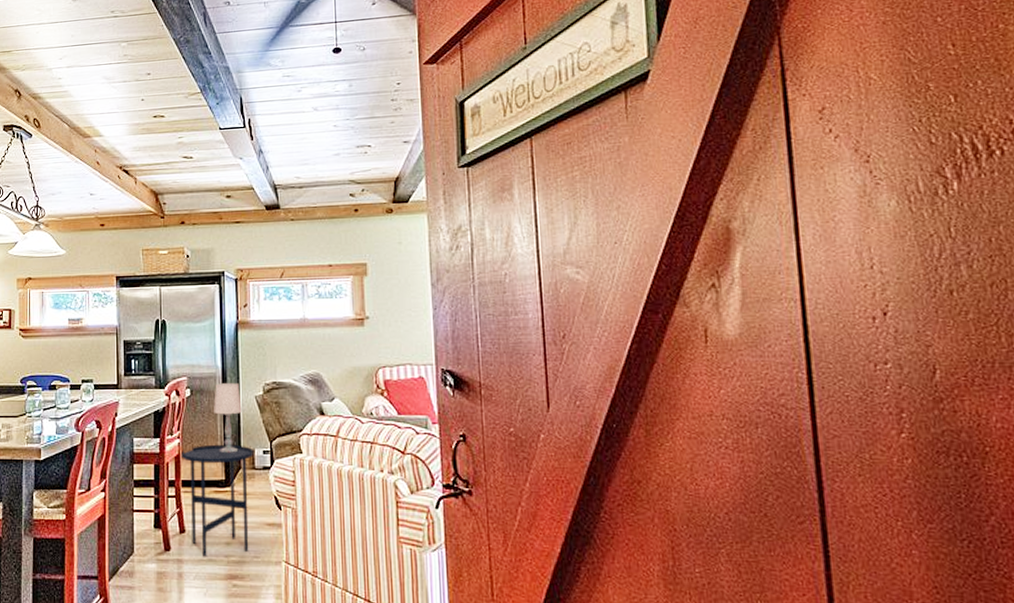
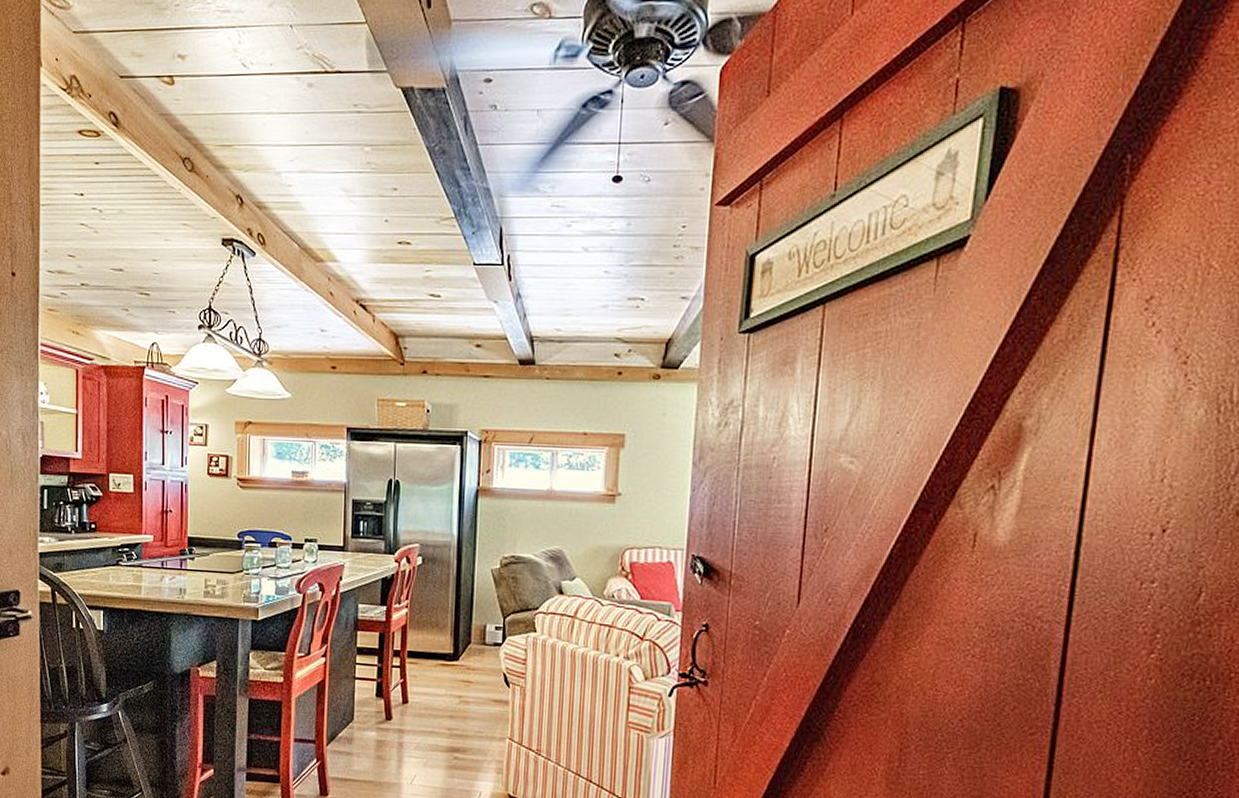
side table: present [181,444,254,557] -> none [409,616,486,729]
table lamp: present [214,383,242,453] -> none [446,553,476,627]

